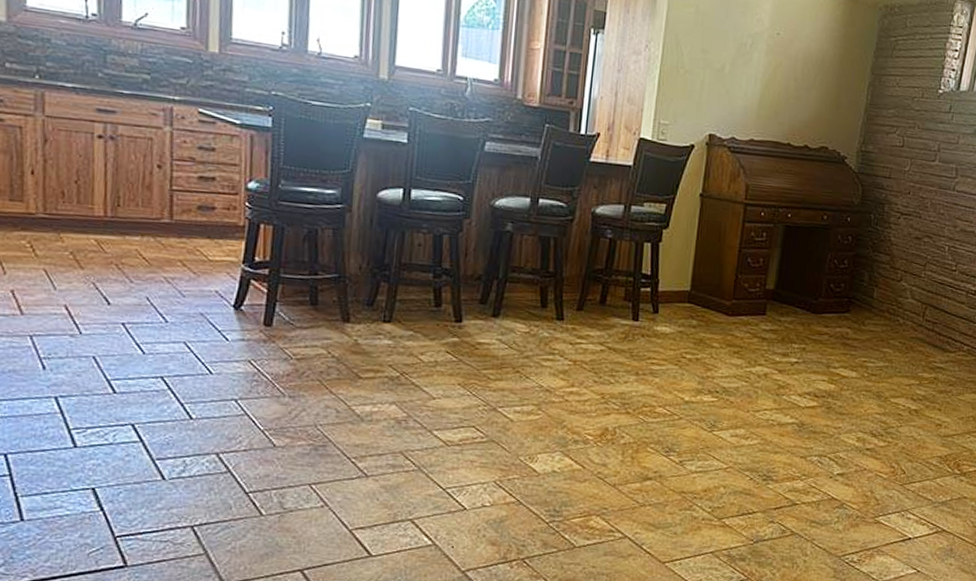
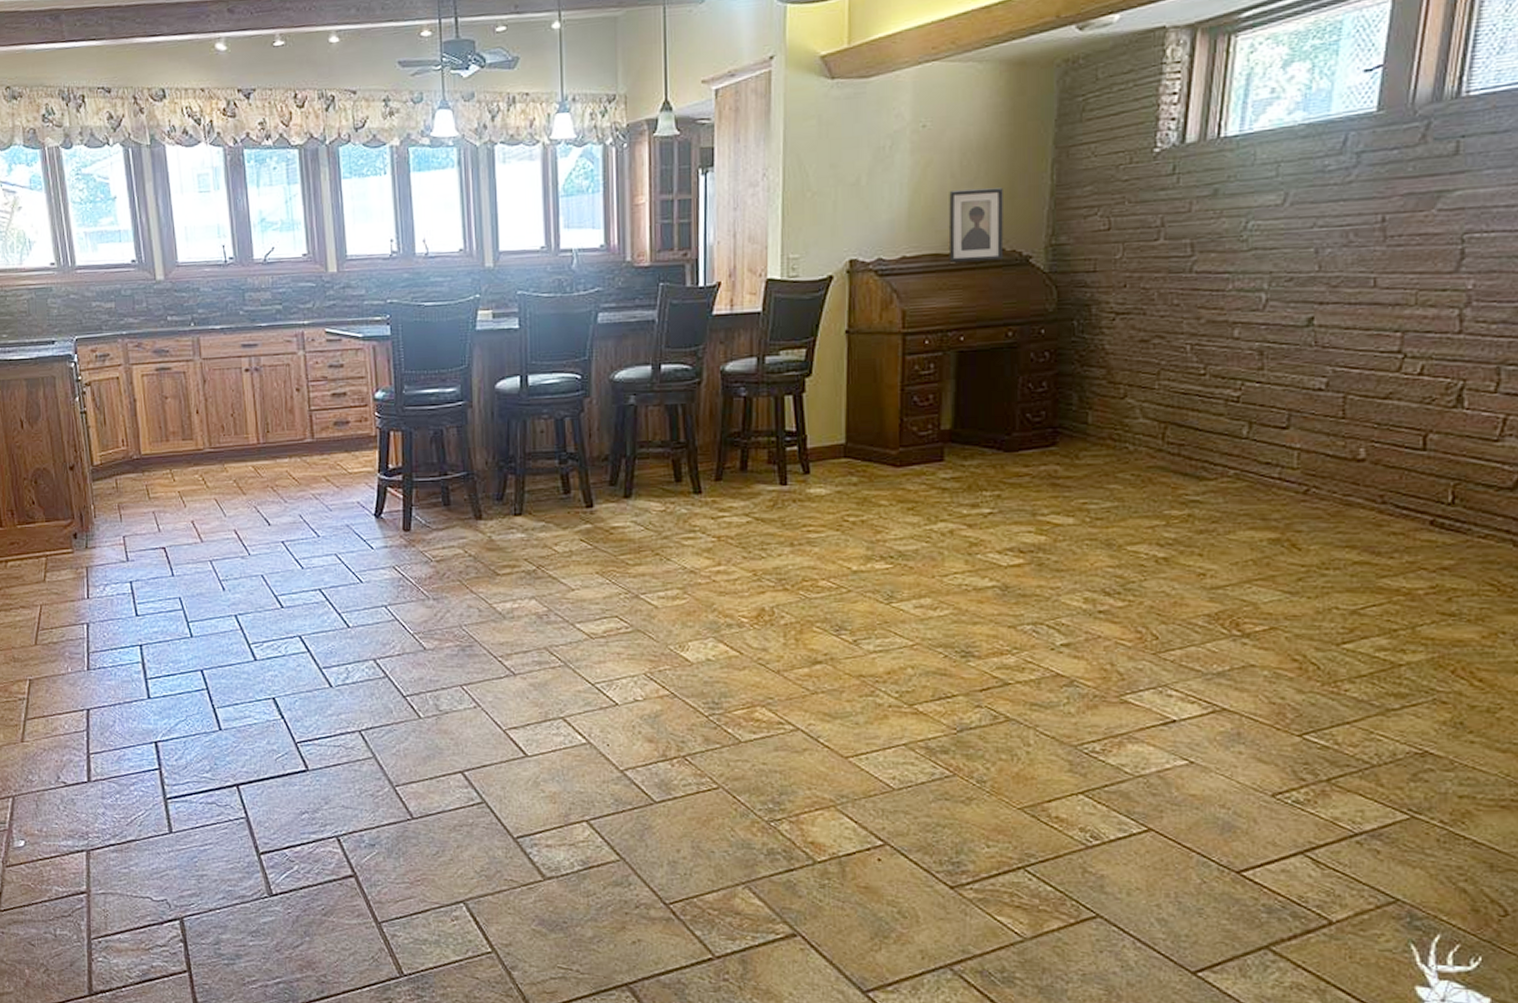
picture frame: none [786,92,831,157] -> present [948,187,1004,263]

